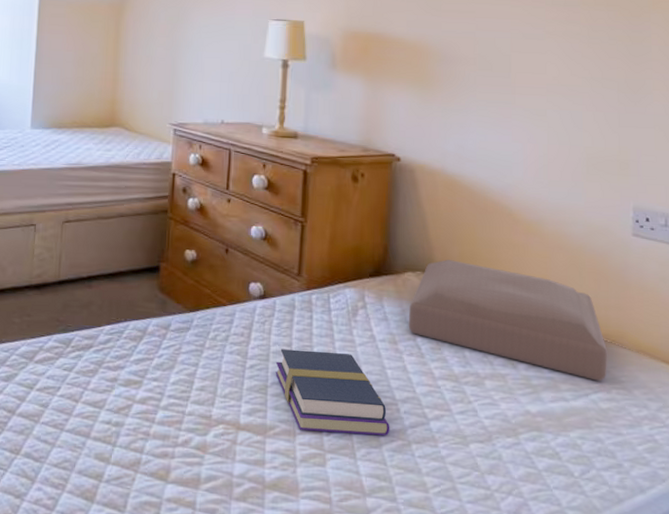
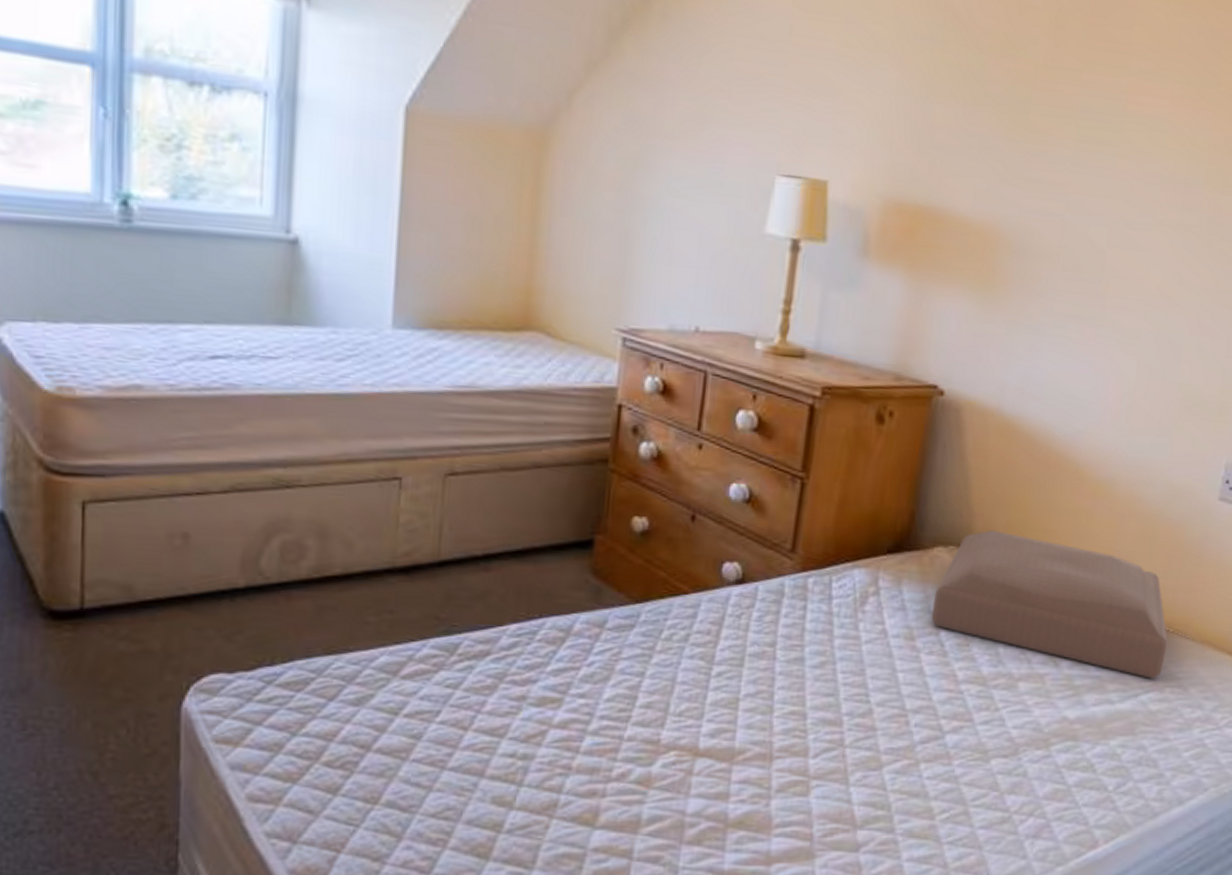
book: present [275,349,390,435] -> none [751,650,896,754]

